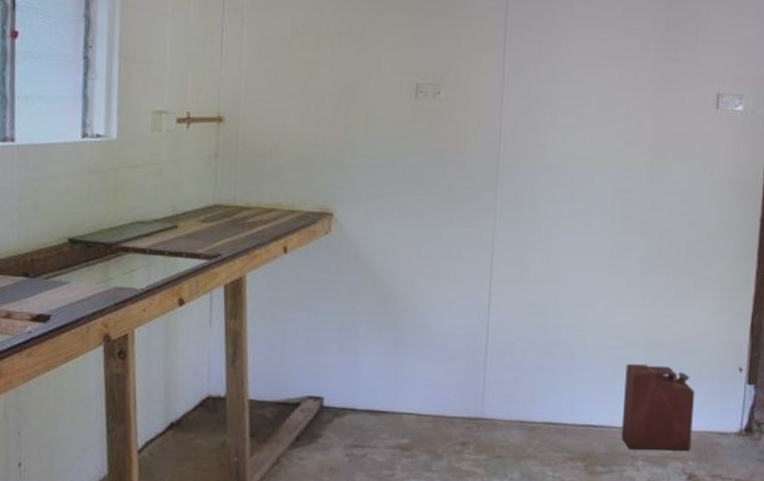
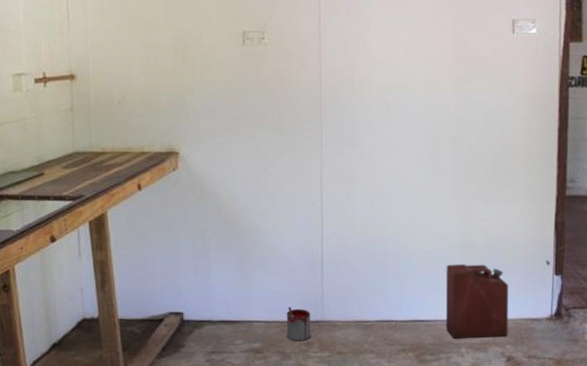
paint can: none [439,399,469,440] -> present [286,306,312,342]

